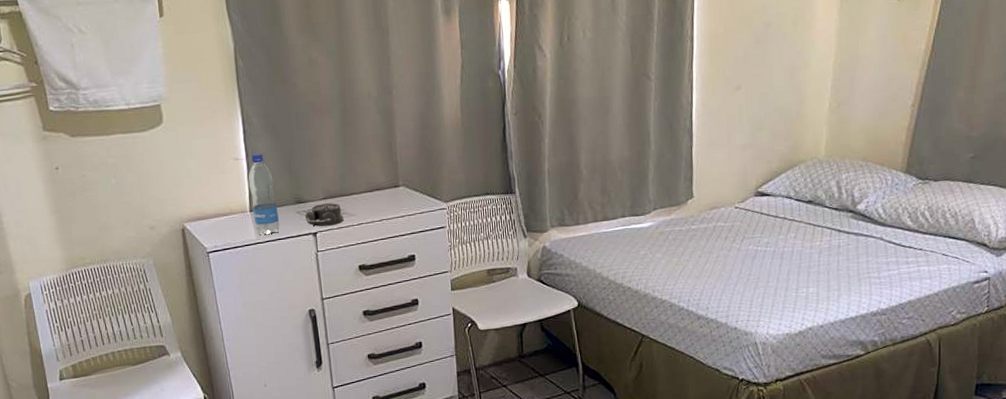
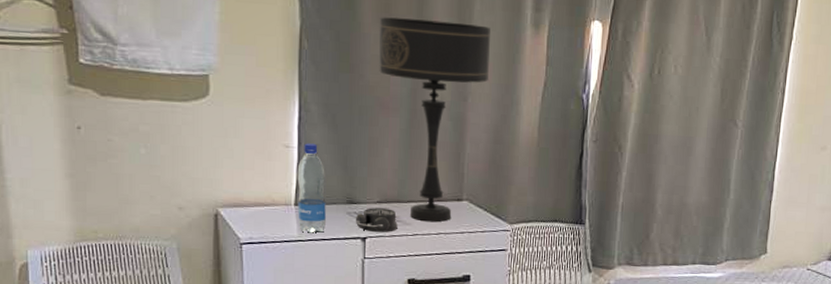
table lamp: none [303,20,409,211] -> present [379,17,490,222]

